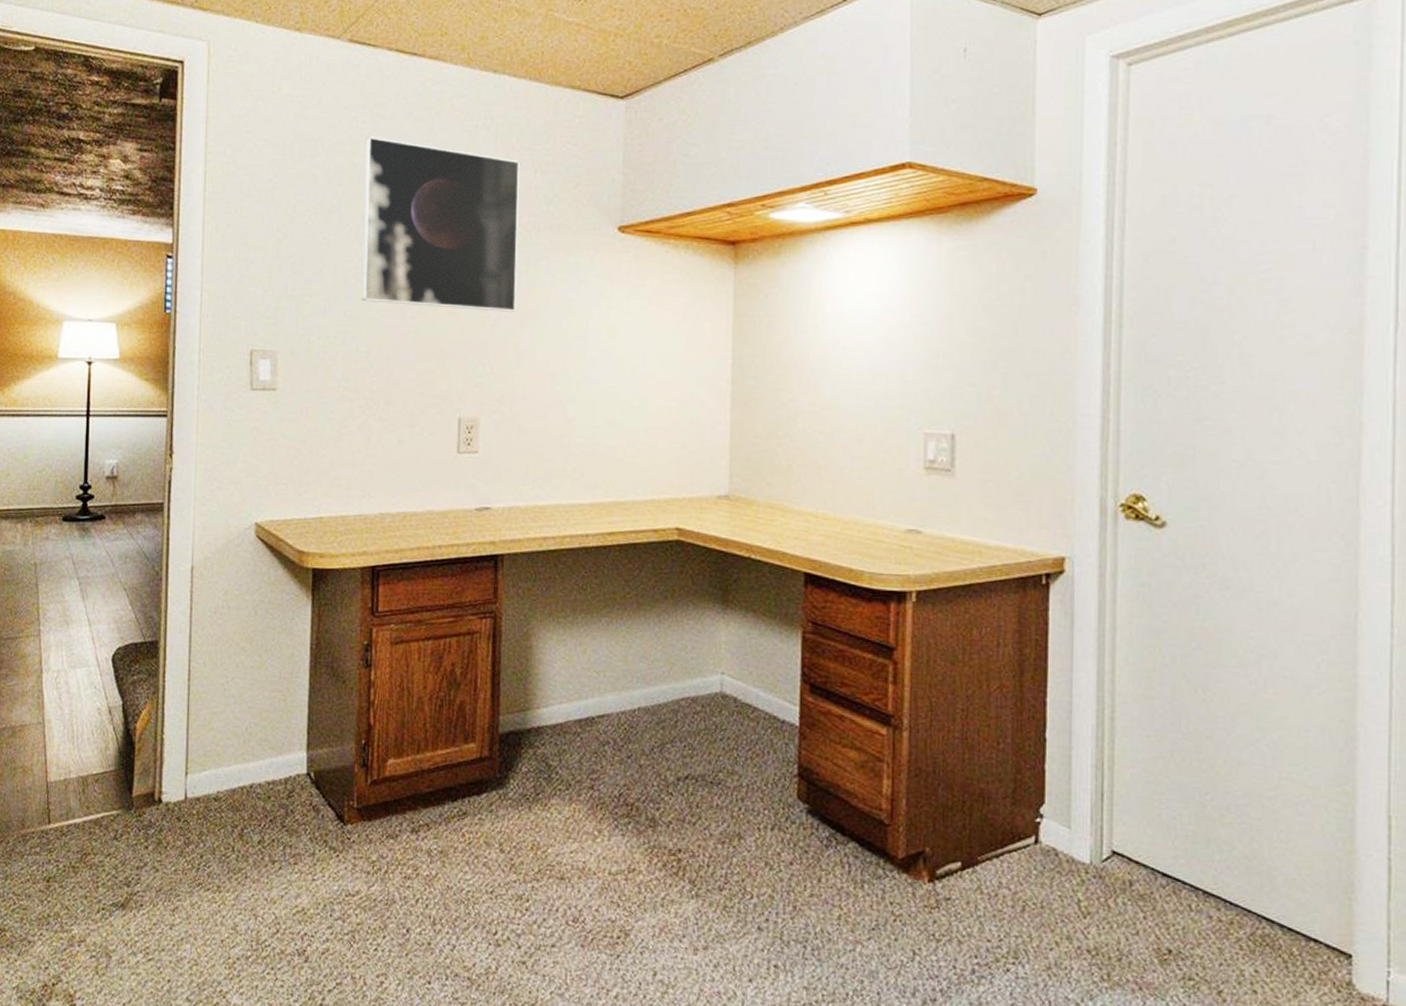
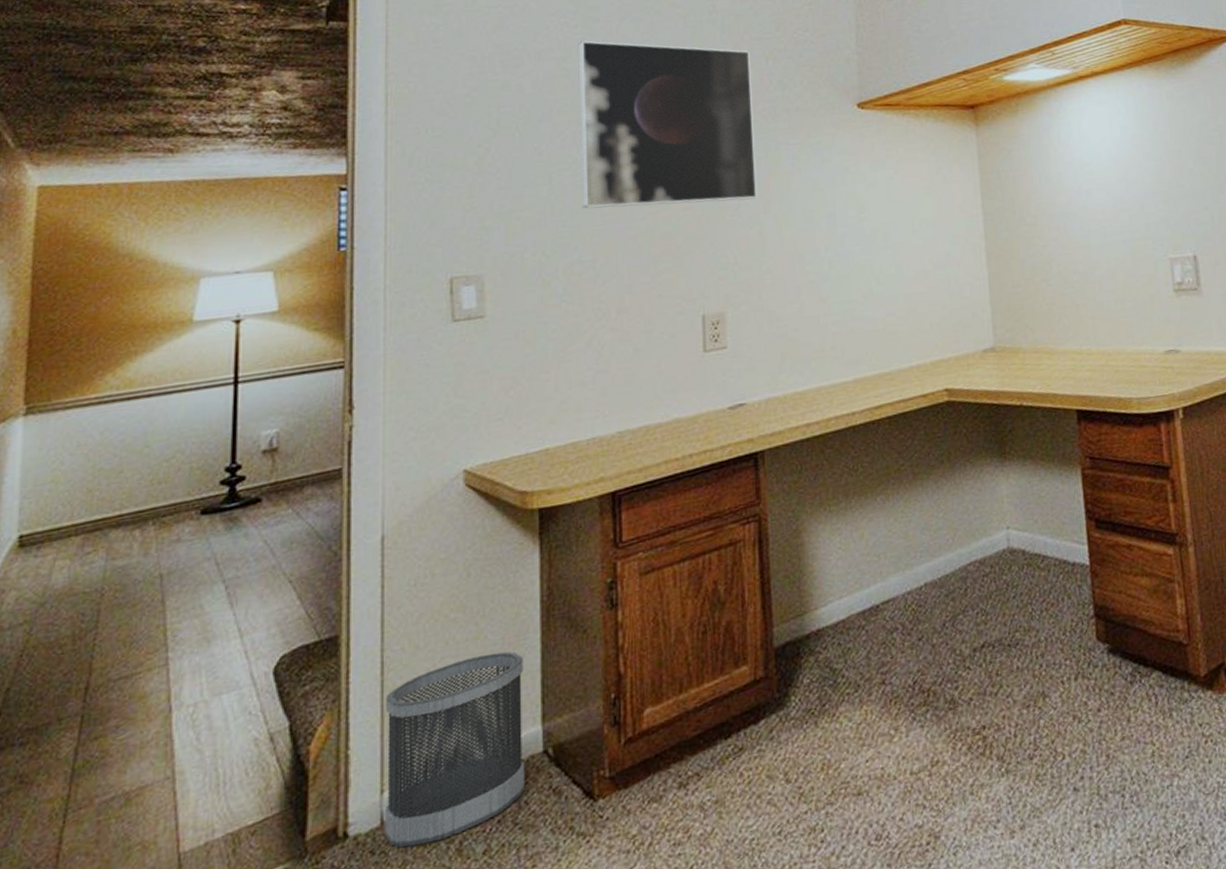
wastebasket: none [188,682,295,824] -> present [385,651,526,848]

